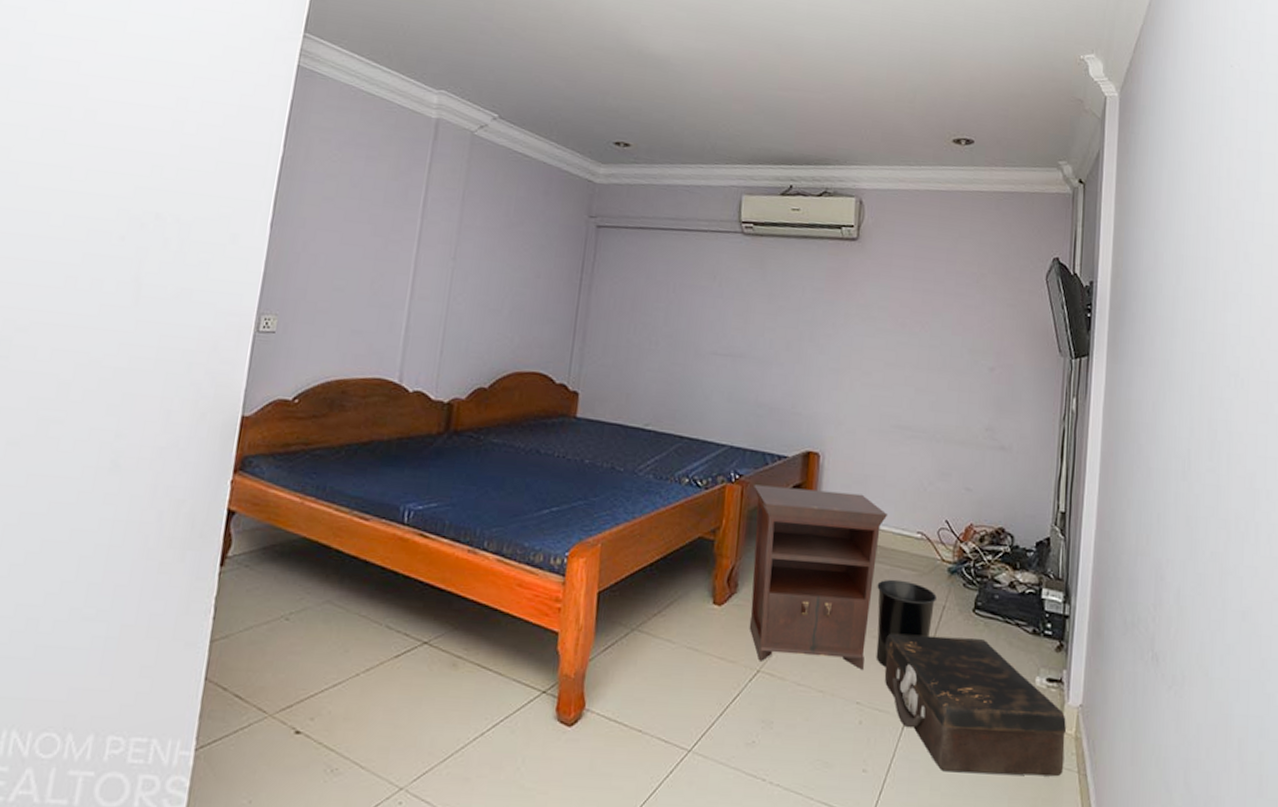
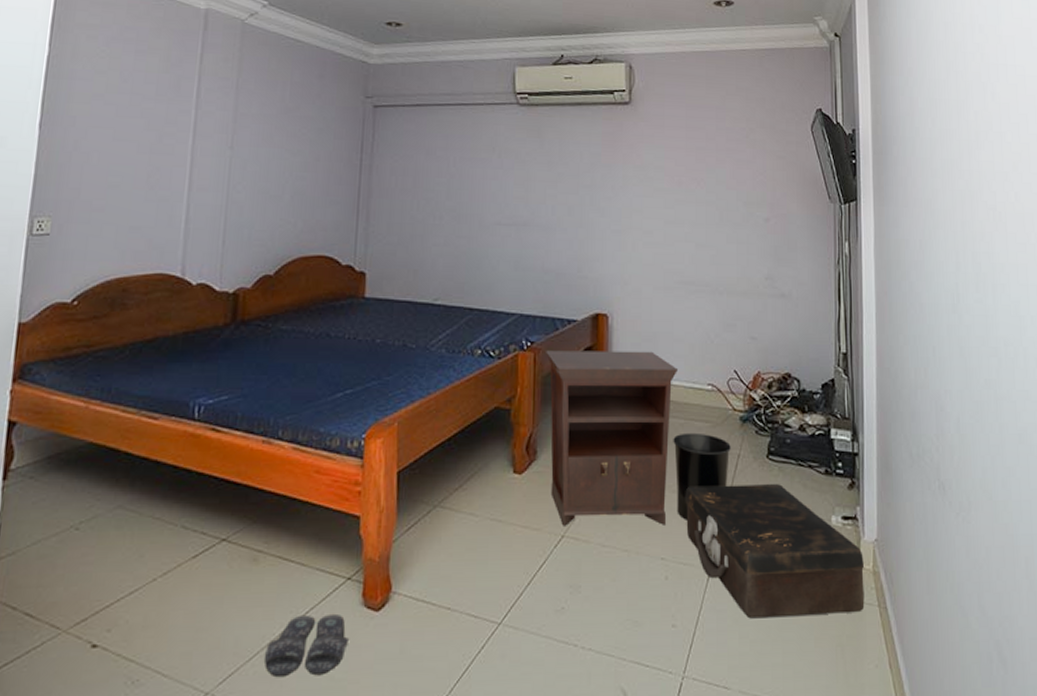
slippers: none [458,723,541,783] -> present [265,613,350,678]

